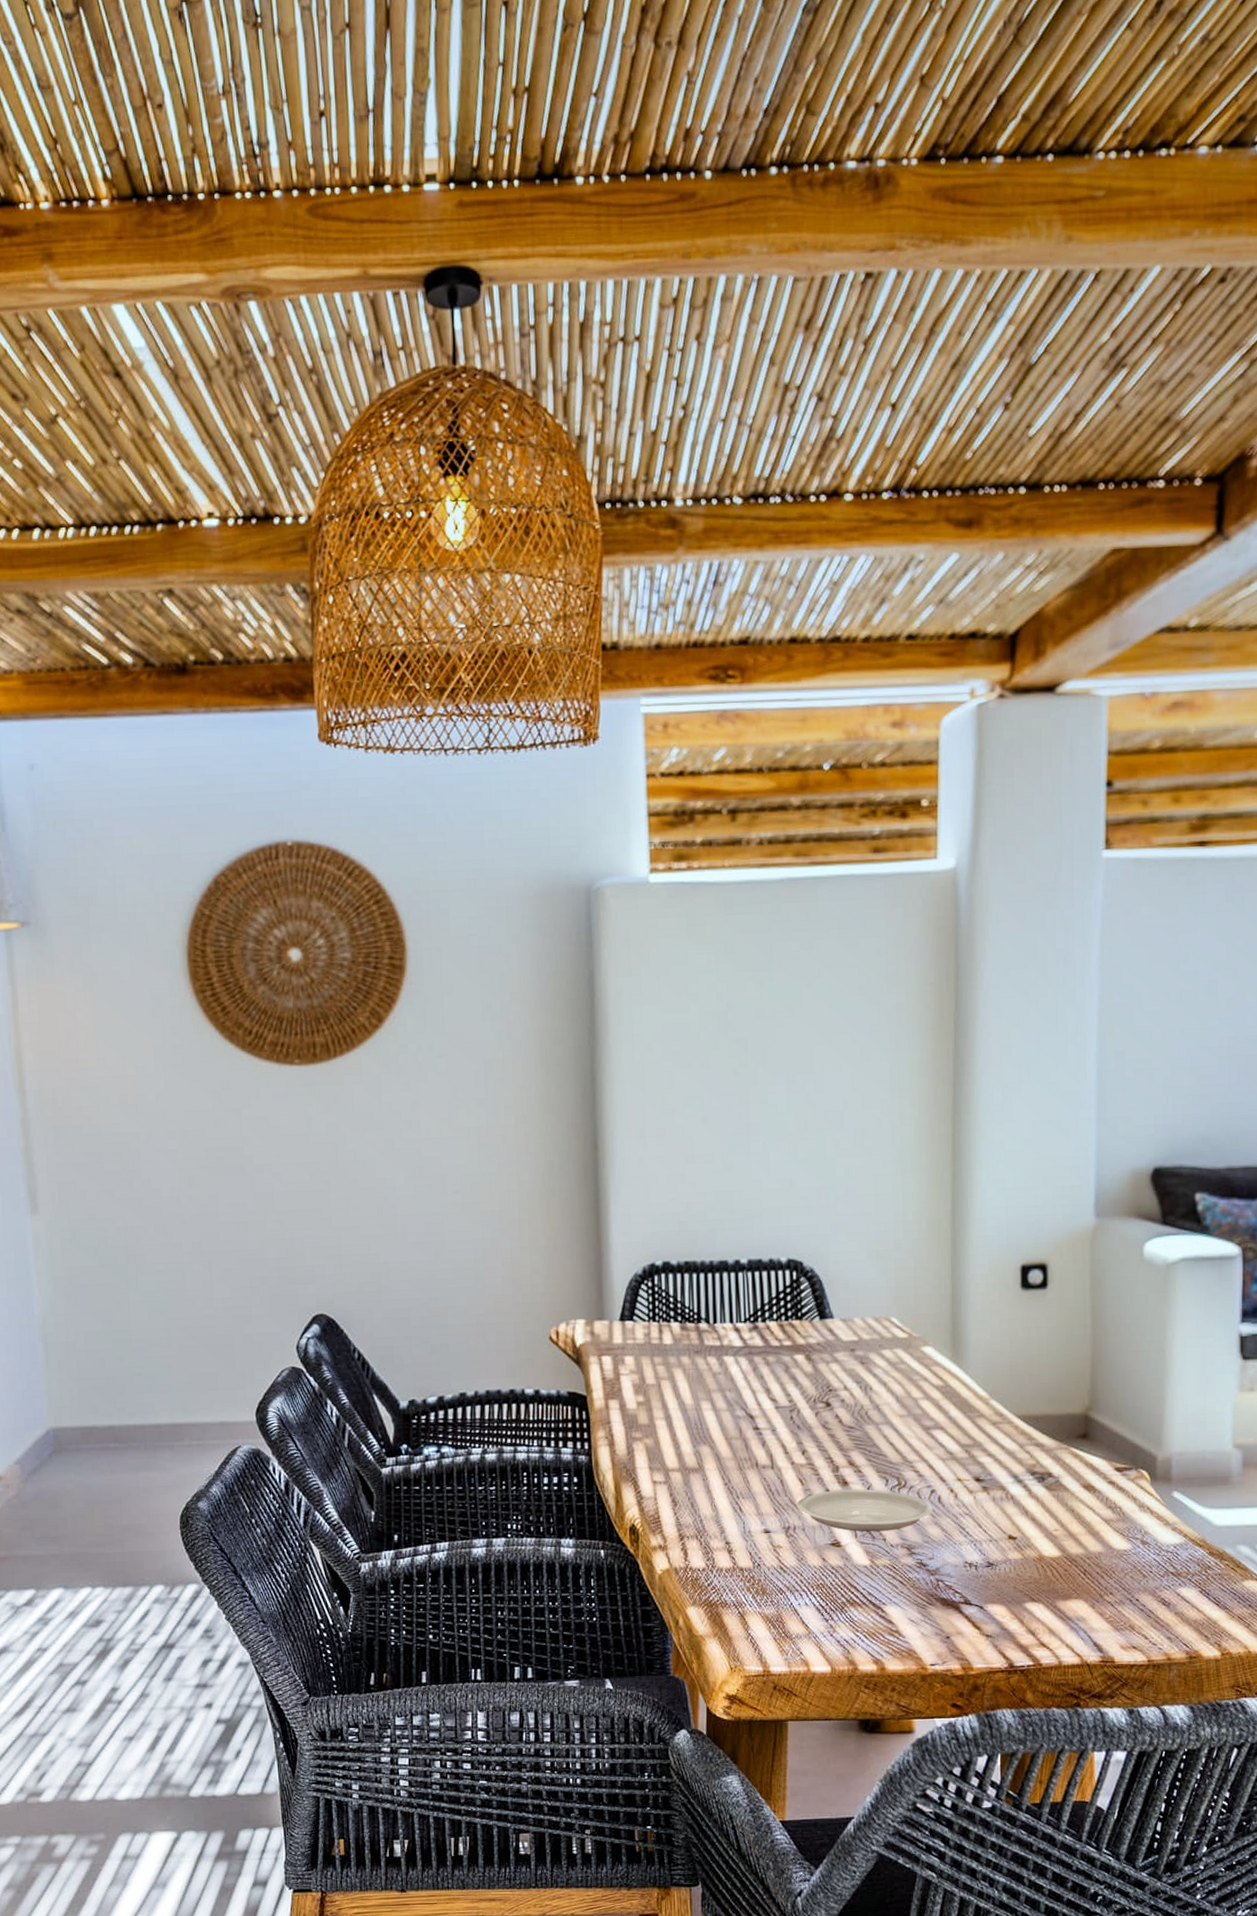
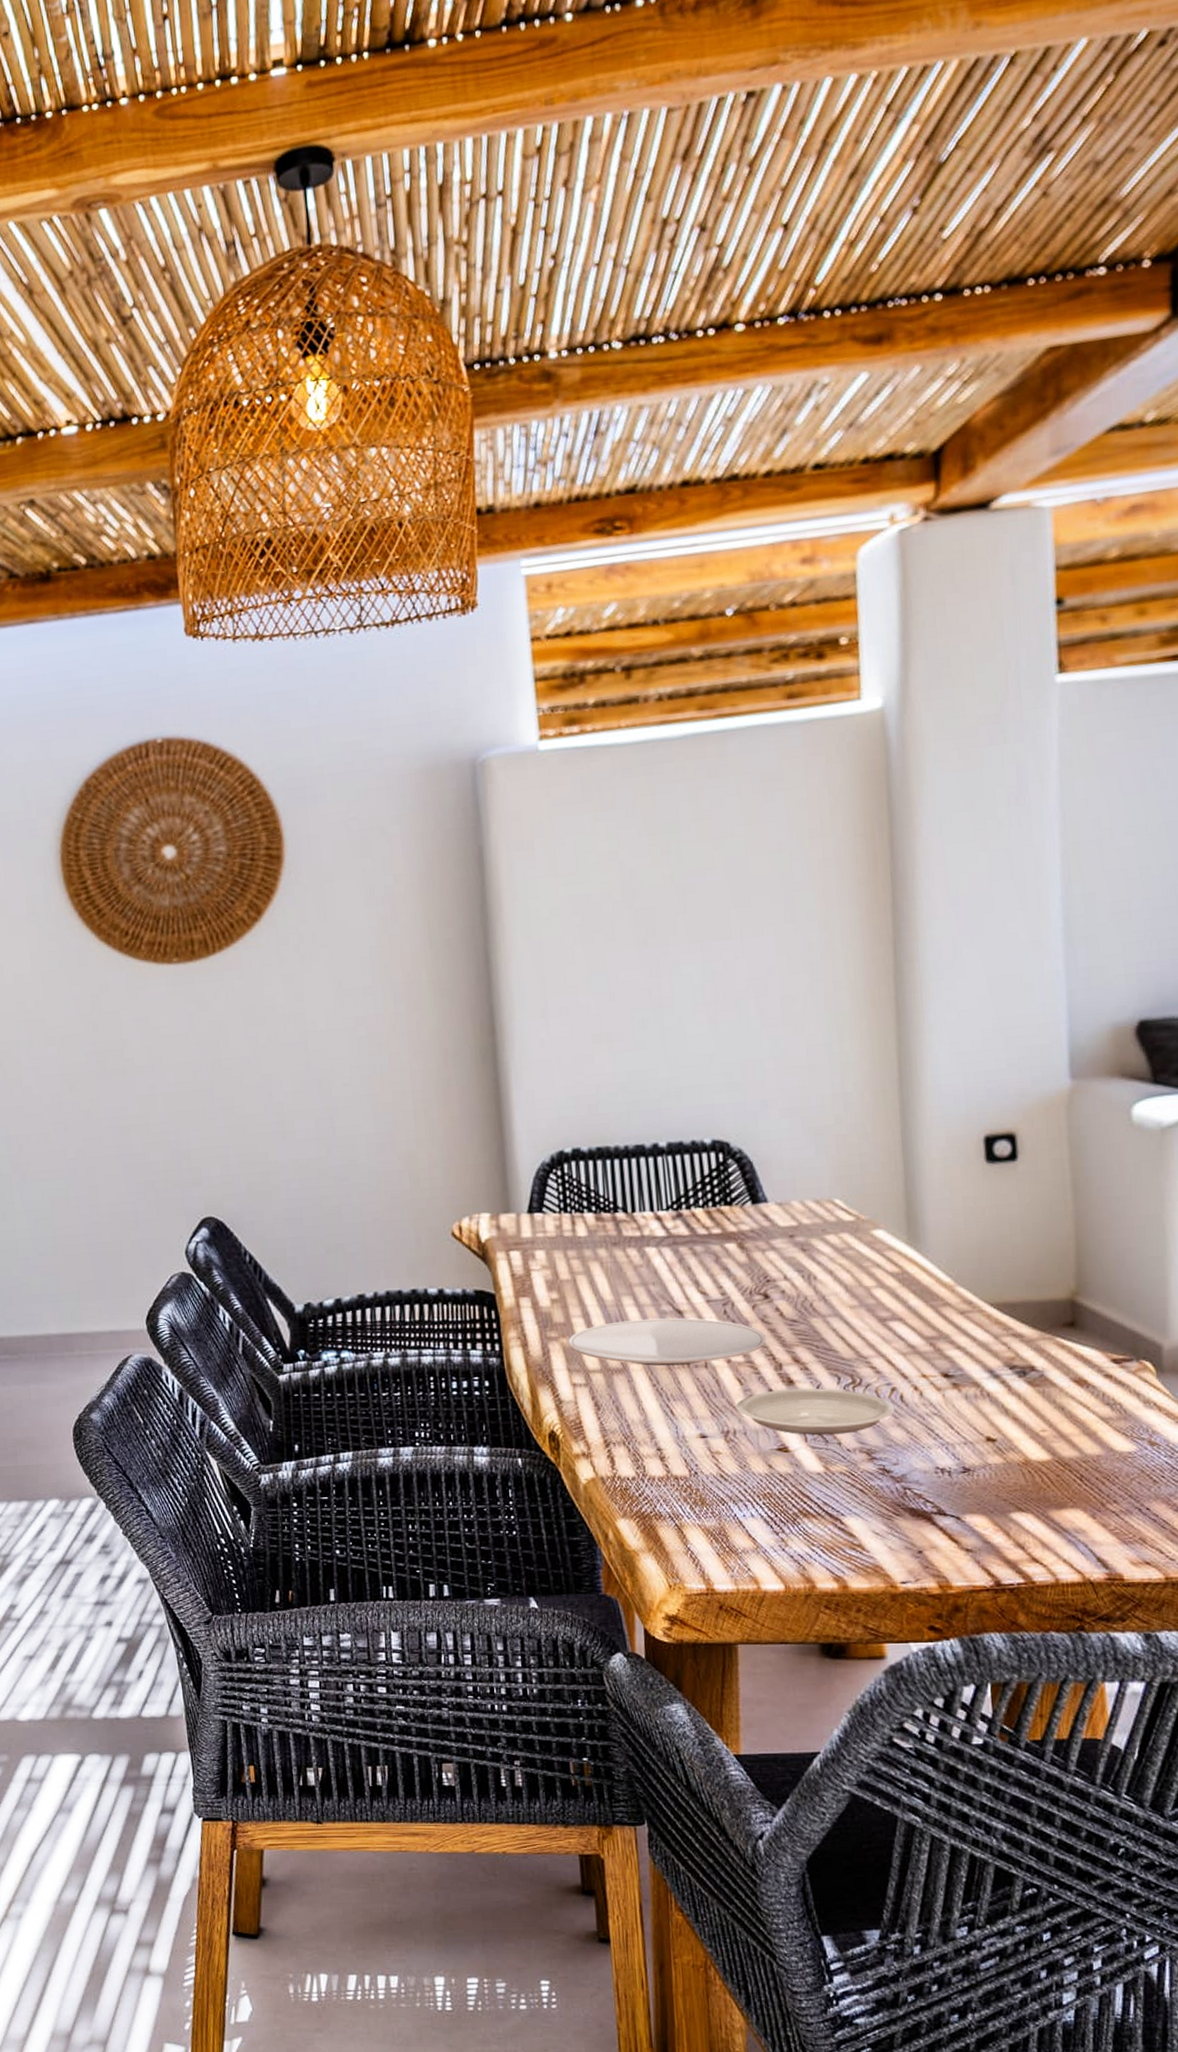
plate: none [651,1422,826,1466] -> present [568,1318,766,1366]

